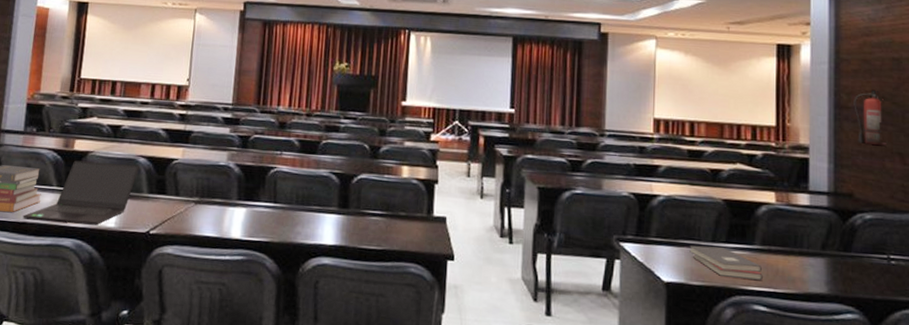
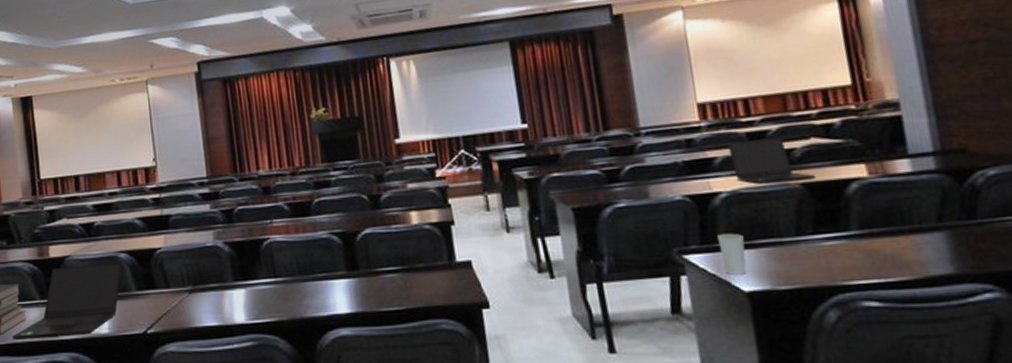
cup: none [650,230,671,268] -> present [717,233,747,276]
laptop: none [671,155,736,198] -> present [727,137,816,184]
hardback book: present [689,245,763,281] -> none [769,240,869,274]
fire extinguisher: present [854,88,886,147] -> none [947,15,1001,86]

